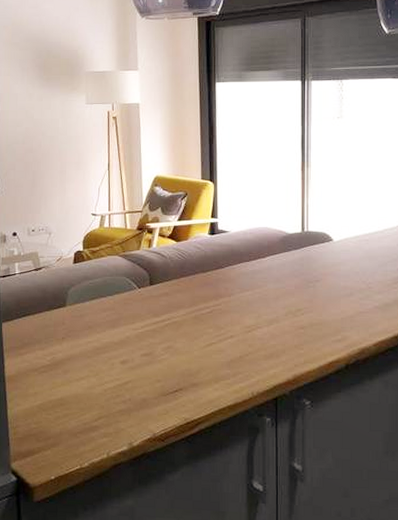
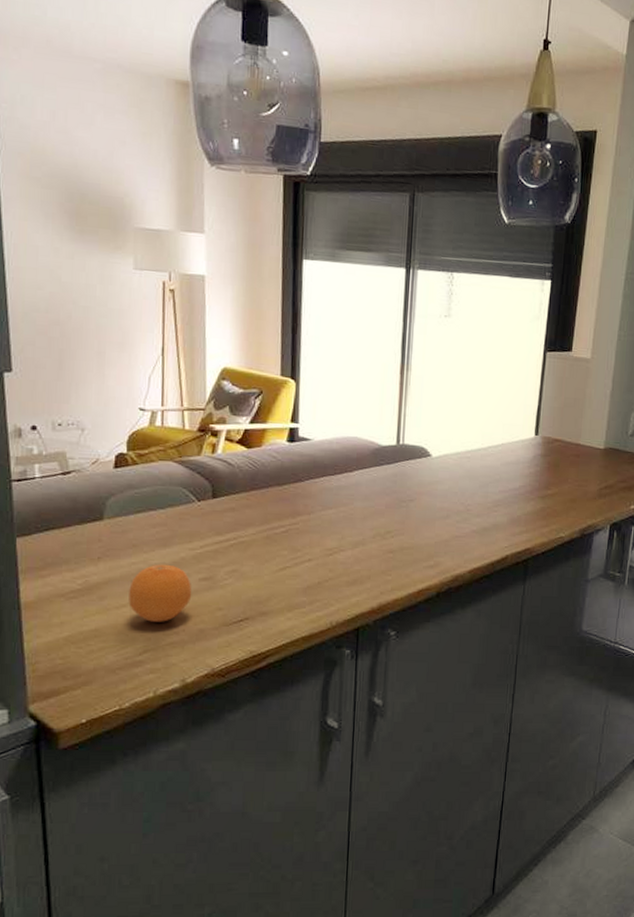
fruit: none [86,342,136,392] -> present [129,564,192,622]

